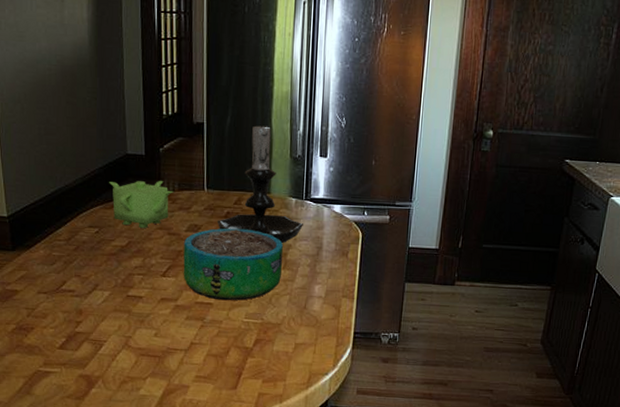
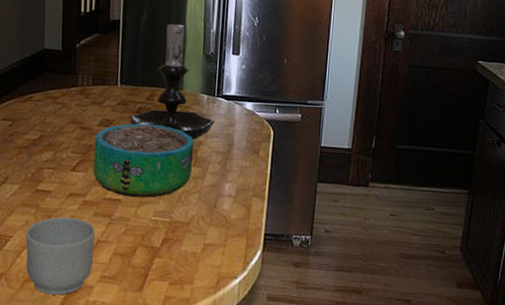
teapot: present [109,181,173,228] -> none [25,75,87,122]
mug: none [120,321,188,395] -> present [25,217,95,295]

